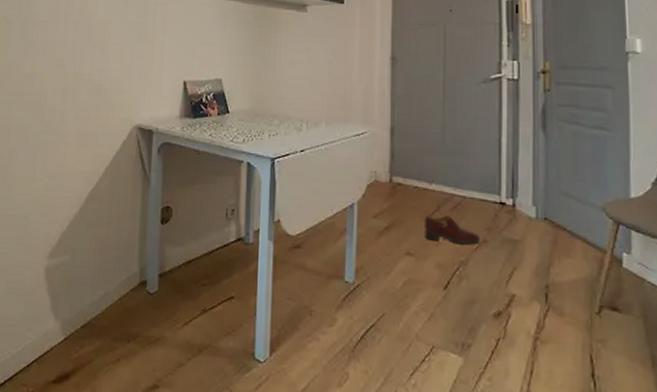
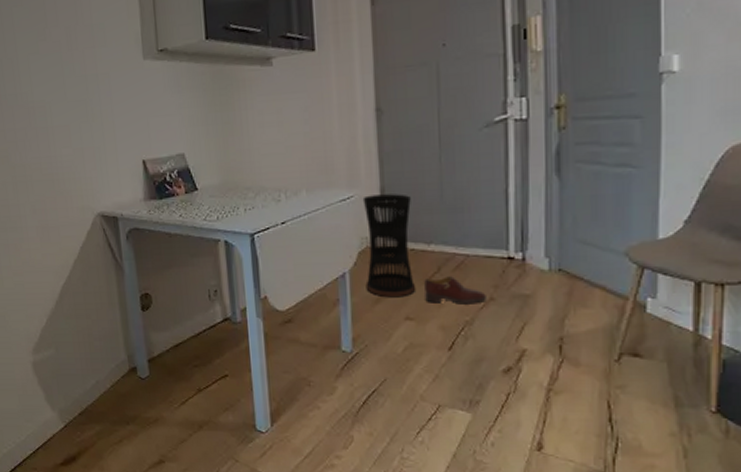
umbrella stand: none [371,133,417,232] -> present [362,194,415,298]

